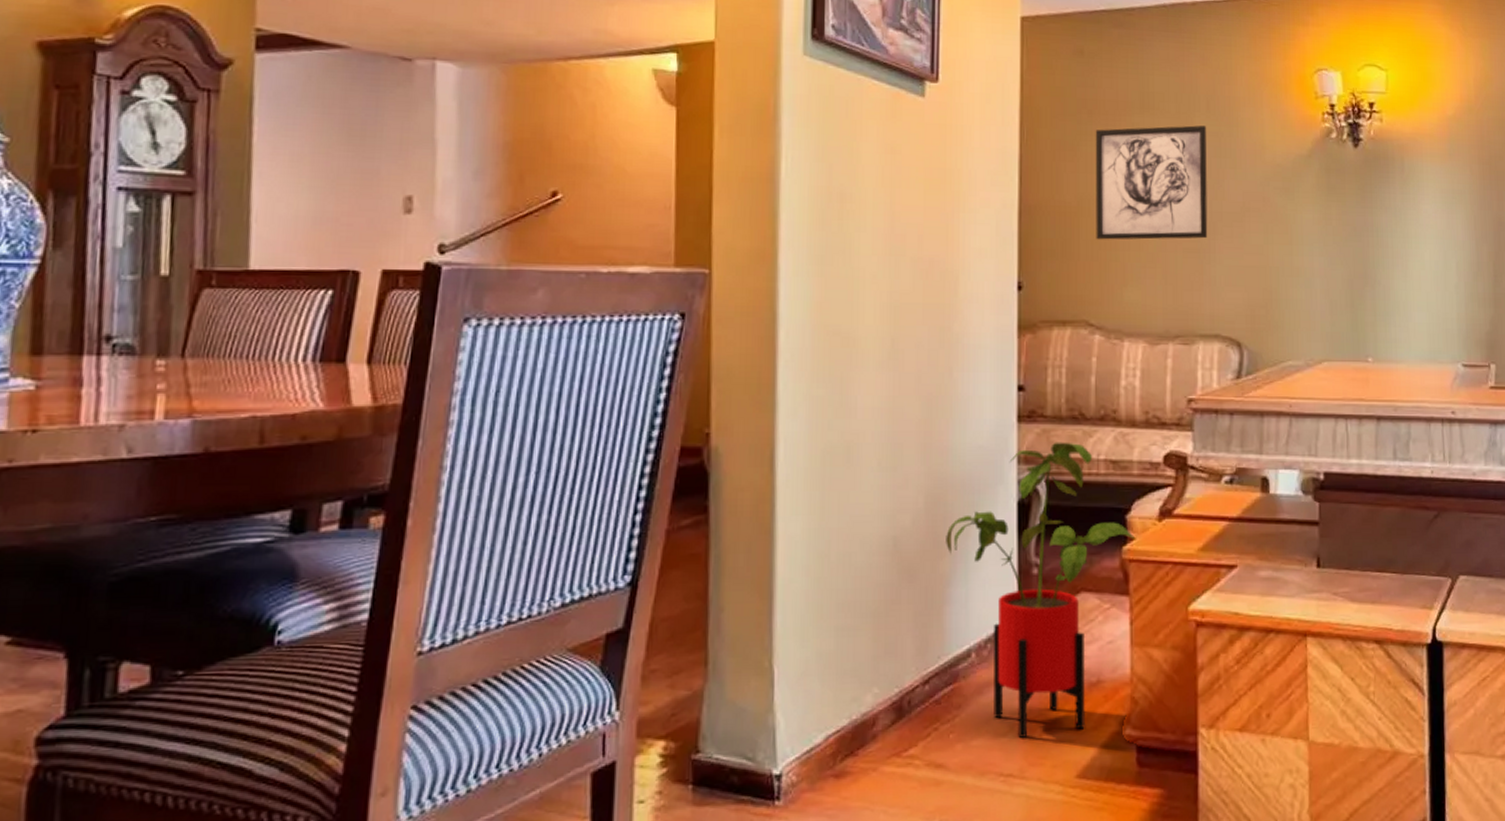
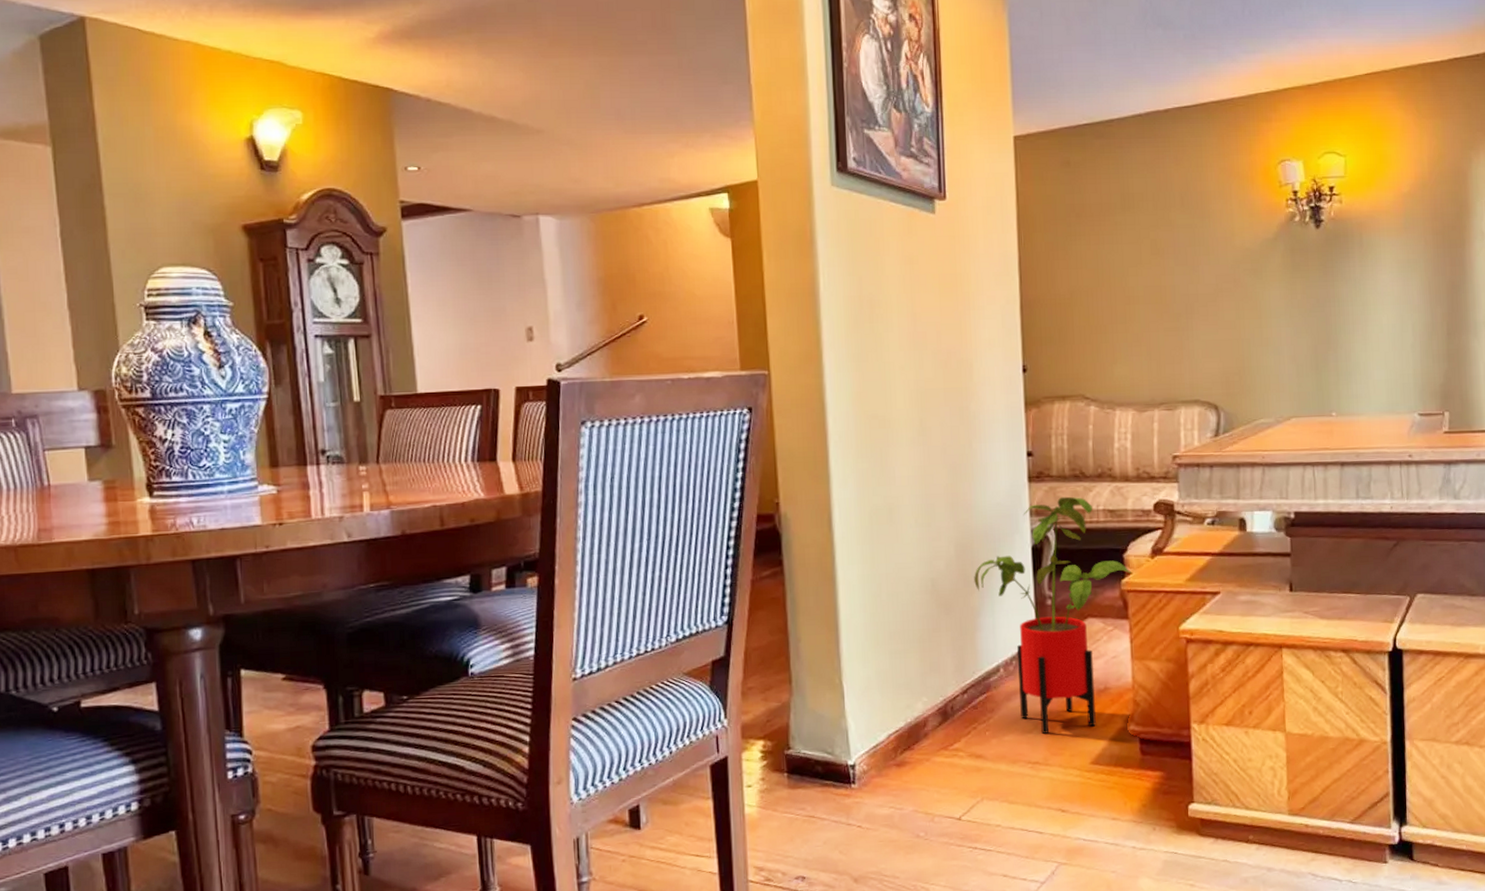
wall art: present [1095,125,1208,240] -> none [1083,219,1186,325]

